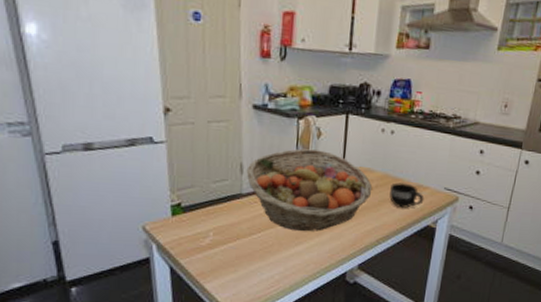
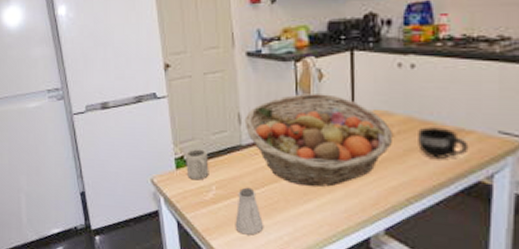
cup: none [183,196,208,227] -> present [186,149,209,180]
saltshaker: none [230,233,258,276] -> present [235,187,264,235]

